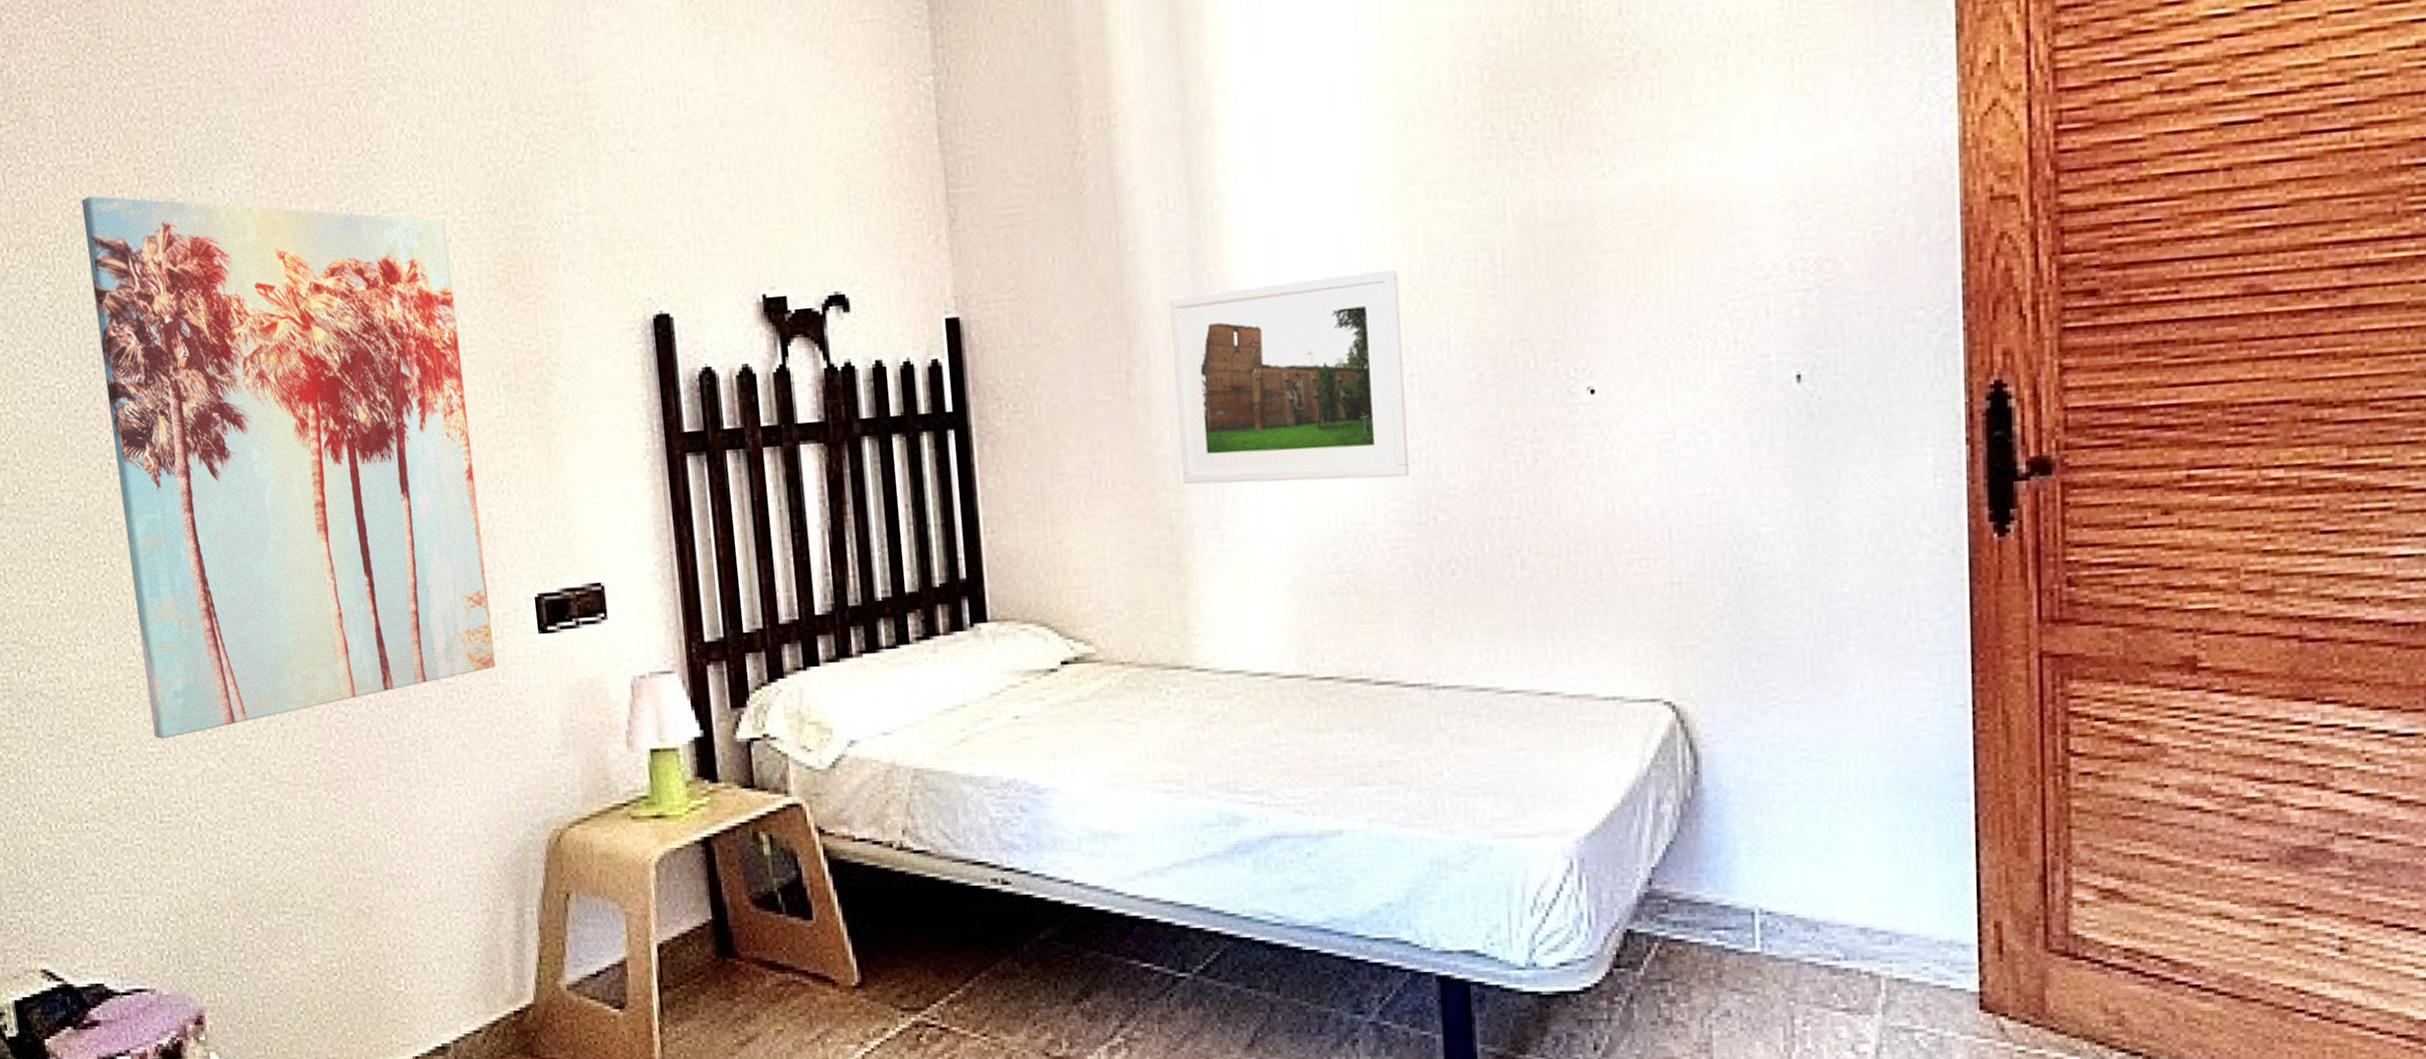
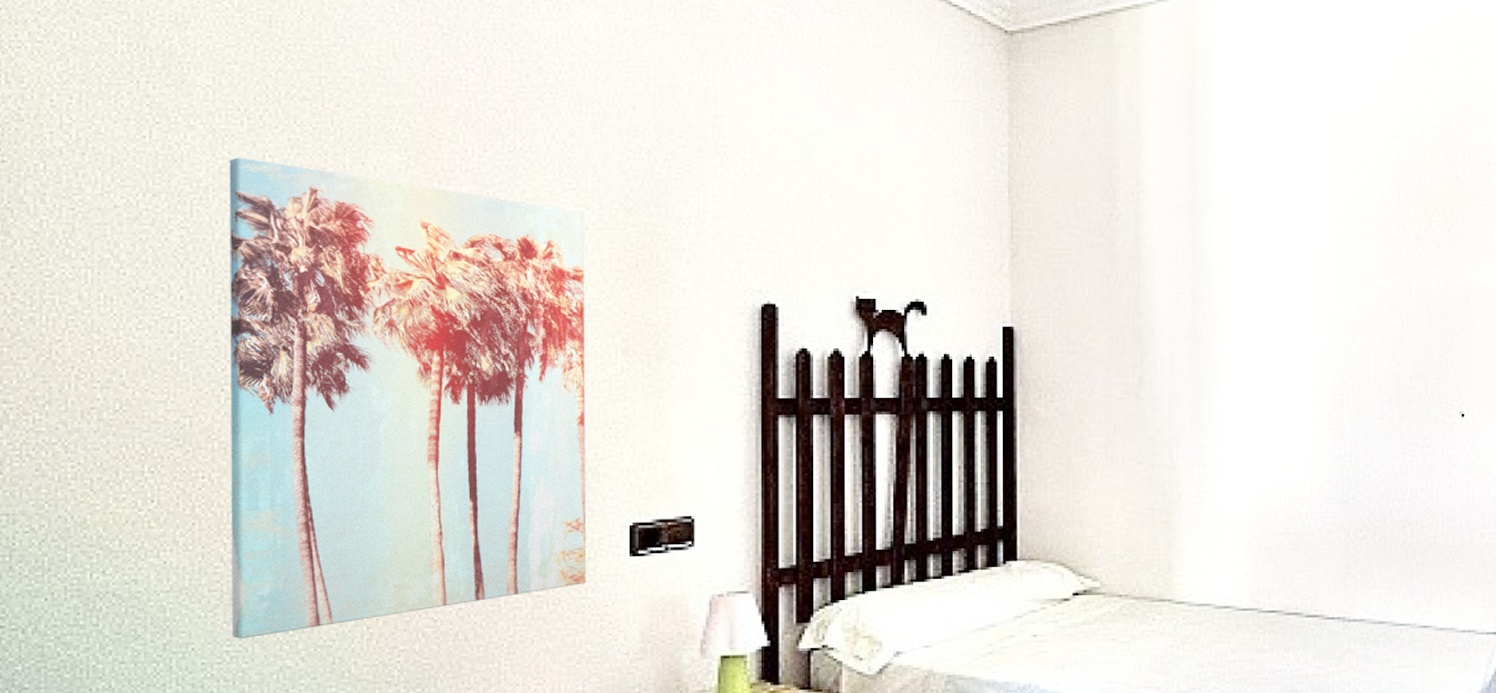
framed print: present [1170,268,1409,485] -> none [1174,319,1337,467]

